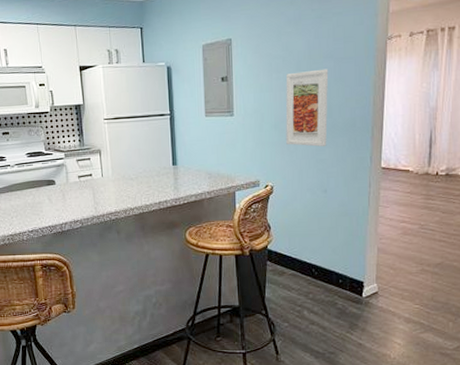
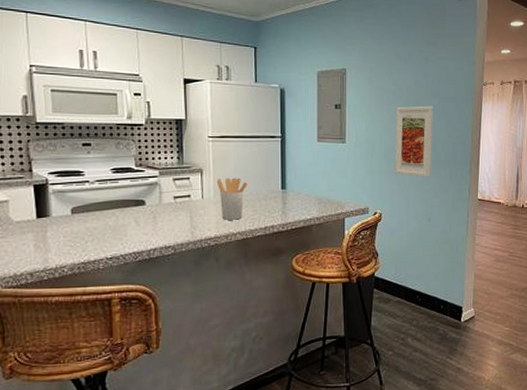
utensil holder: none [113,156,141,196] -> present [216,178,248,220]

